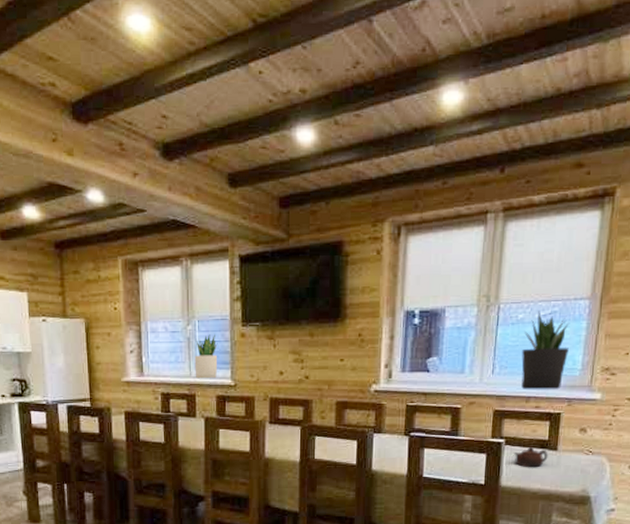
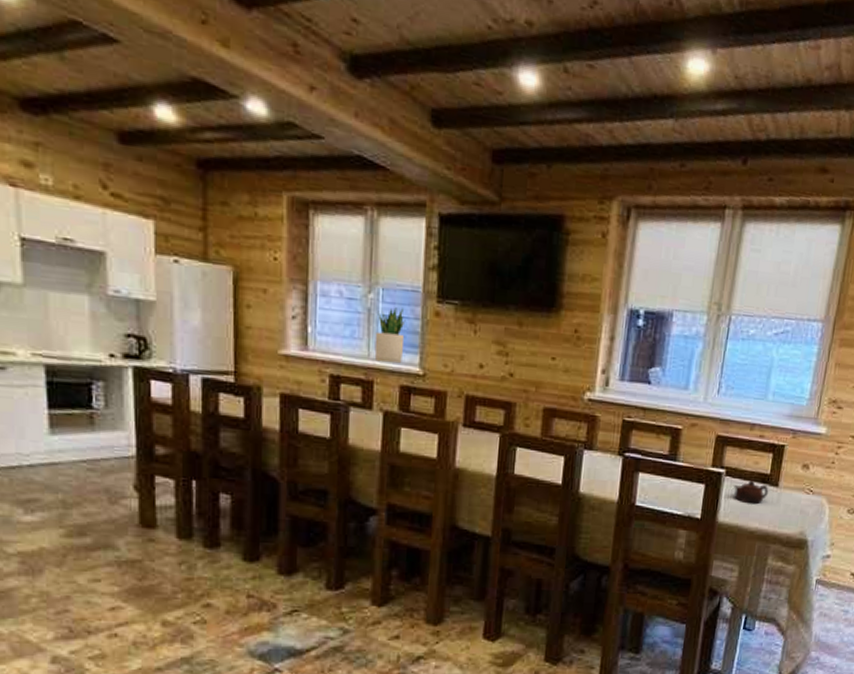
planter: present [521,311,570,390] -> none [747,328,802,419]

